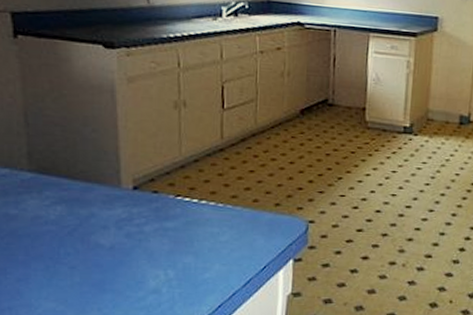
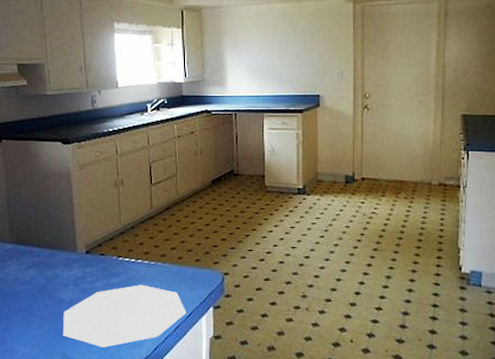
plate: none [99,230,260,304] -> present [62,285,186,347]

